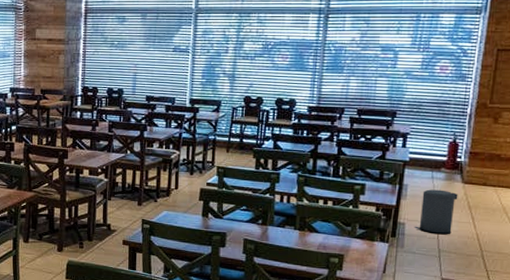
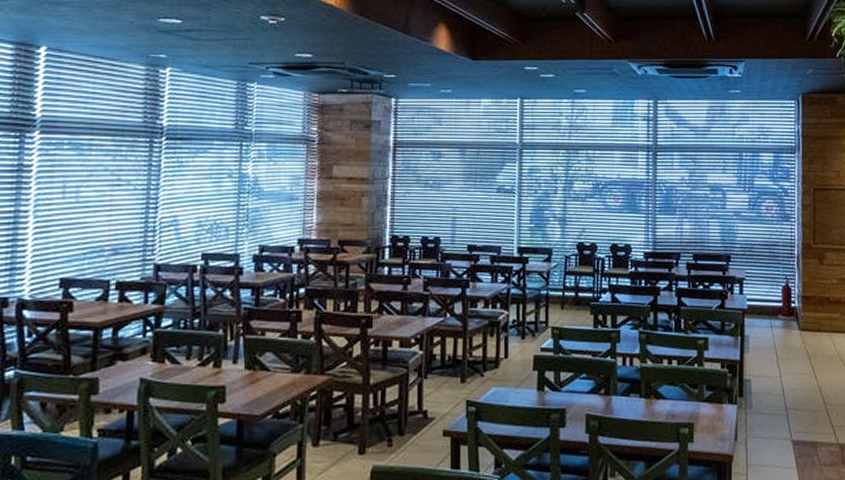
pedal bin: present [414,189,458,235] -> none [759,339,797,390]

